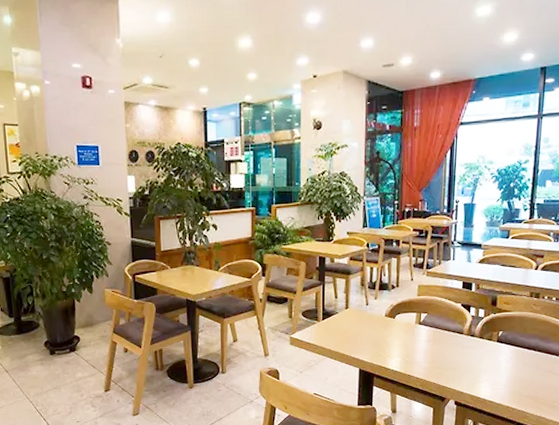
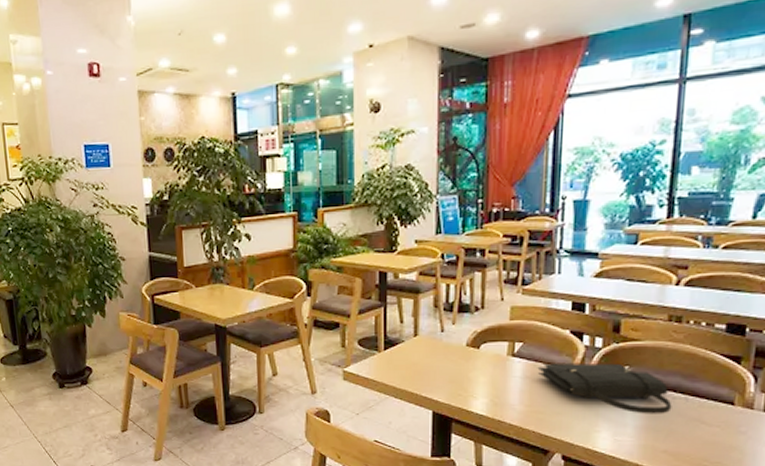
handbag: none [437,329,533,368] -> present [537,363,672,414]

